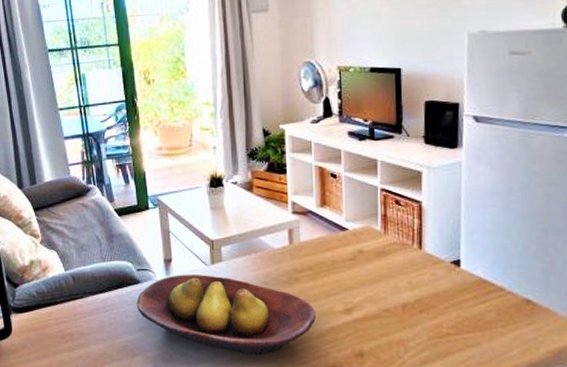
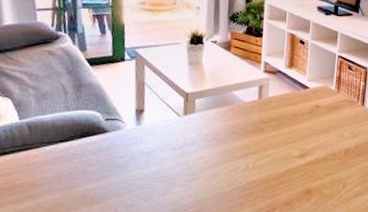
fruit bowl: present [136,275,316,355] -> none [101,124,275,197]

